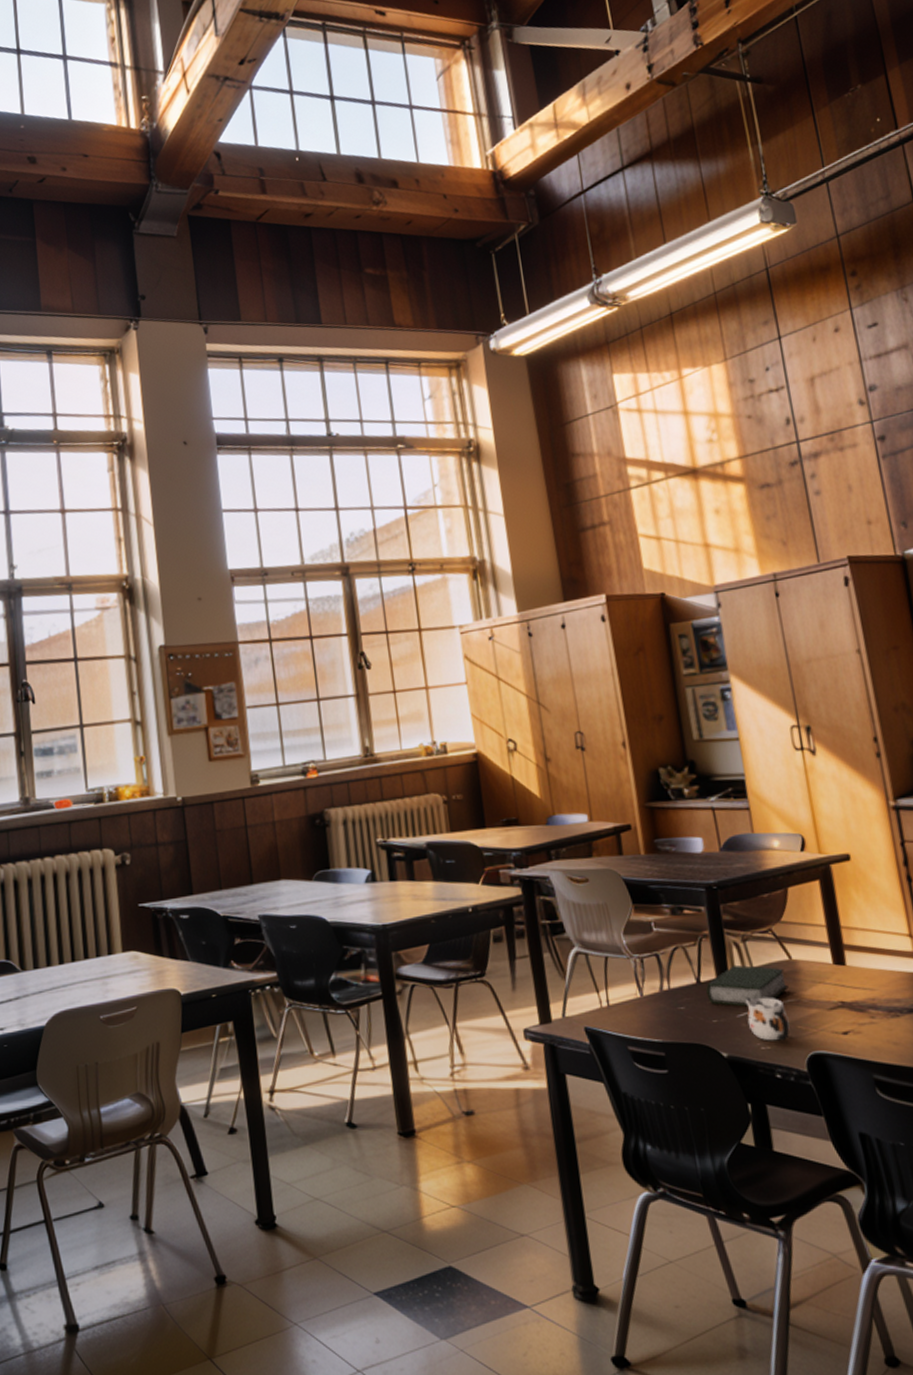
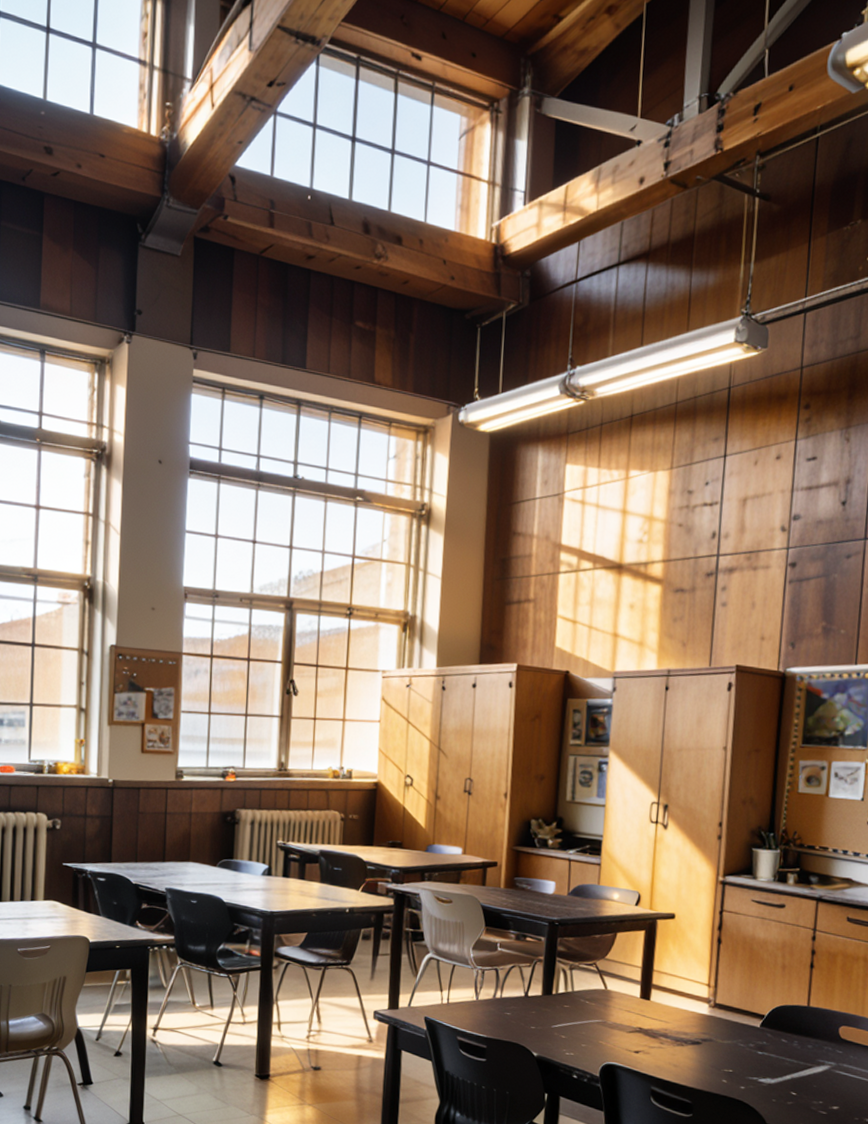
book: present [706,964,788,1007] -> none [531,986,599,1020]
mug: present [746,996,790,1041] -> none [559,1012,594,1051]

